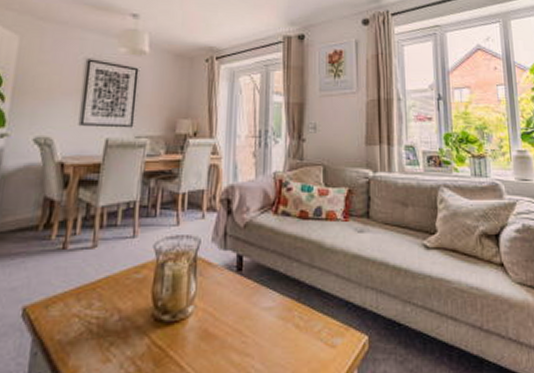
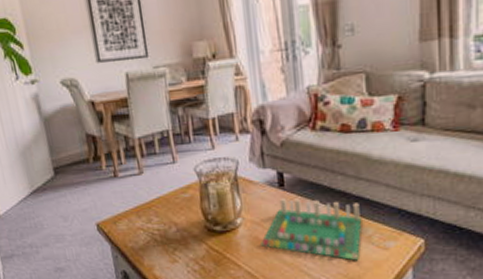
board game: none [208,283,313,361] -> present [259,197,362,261]

